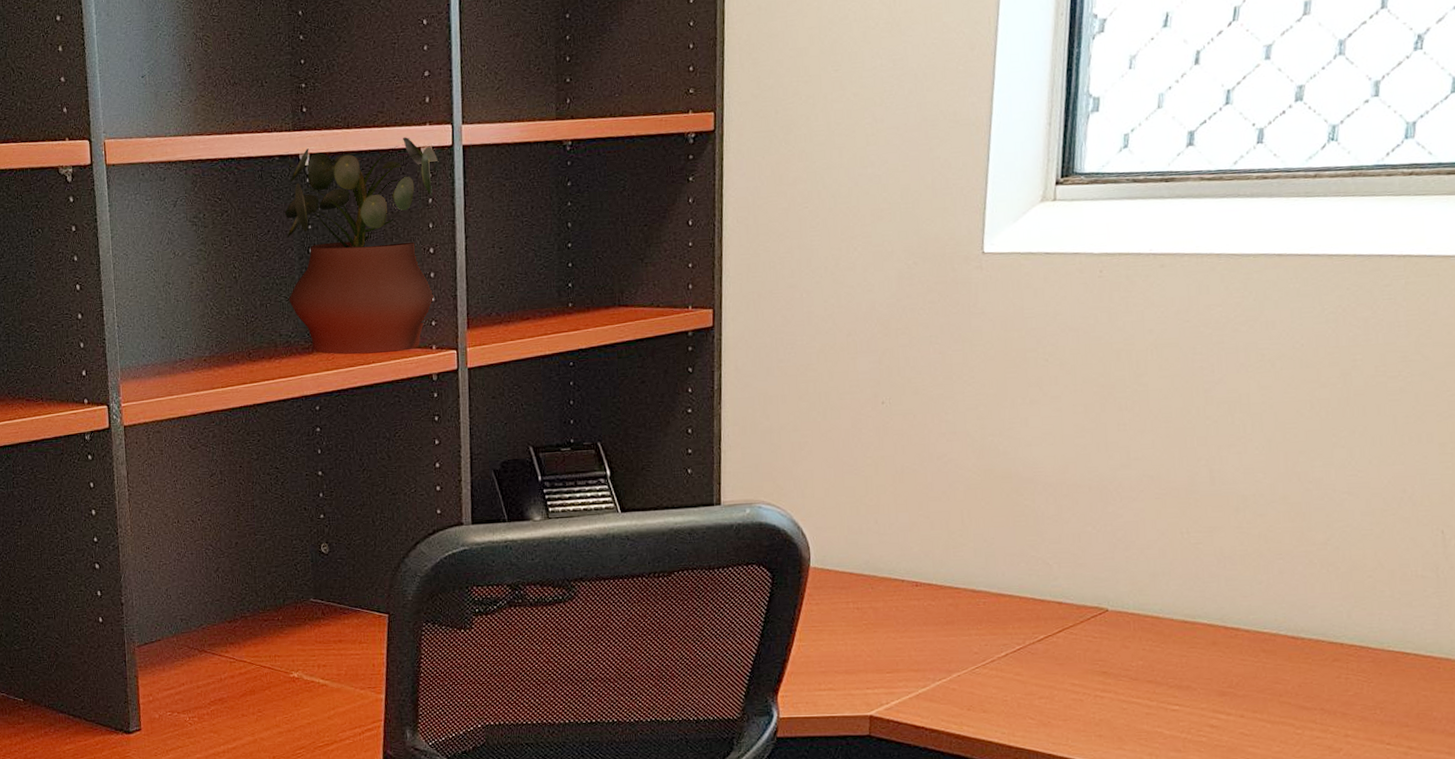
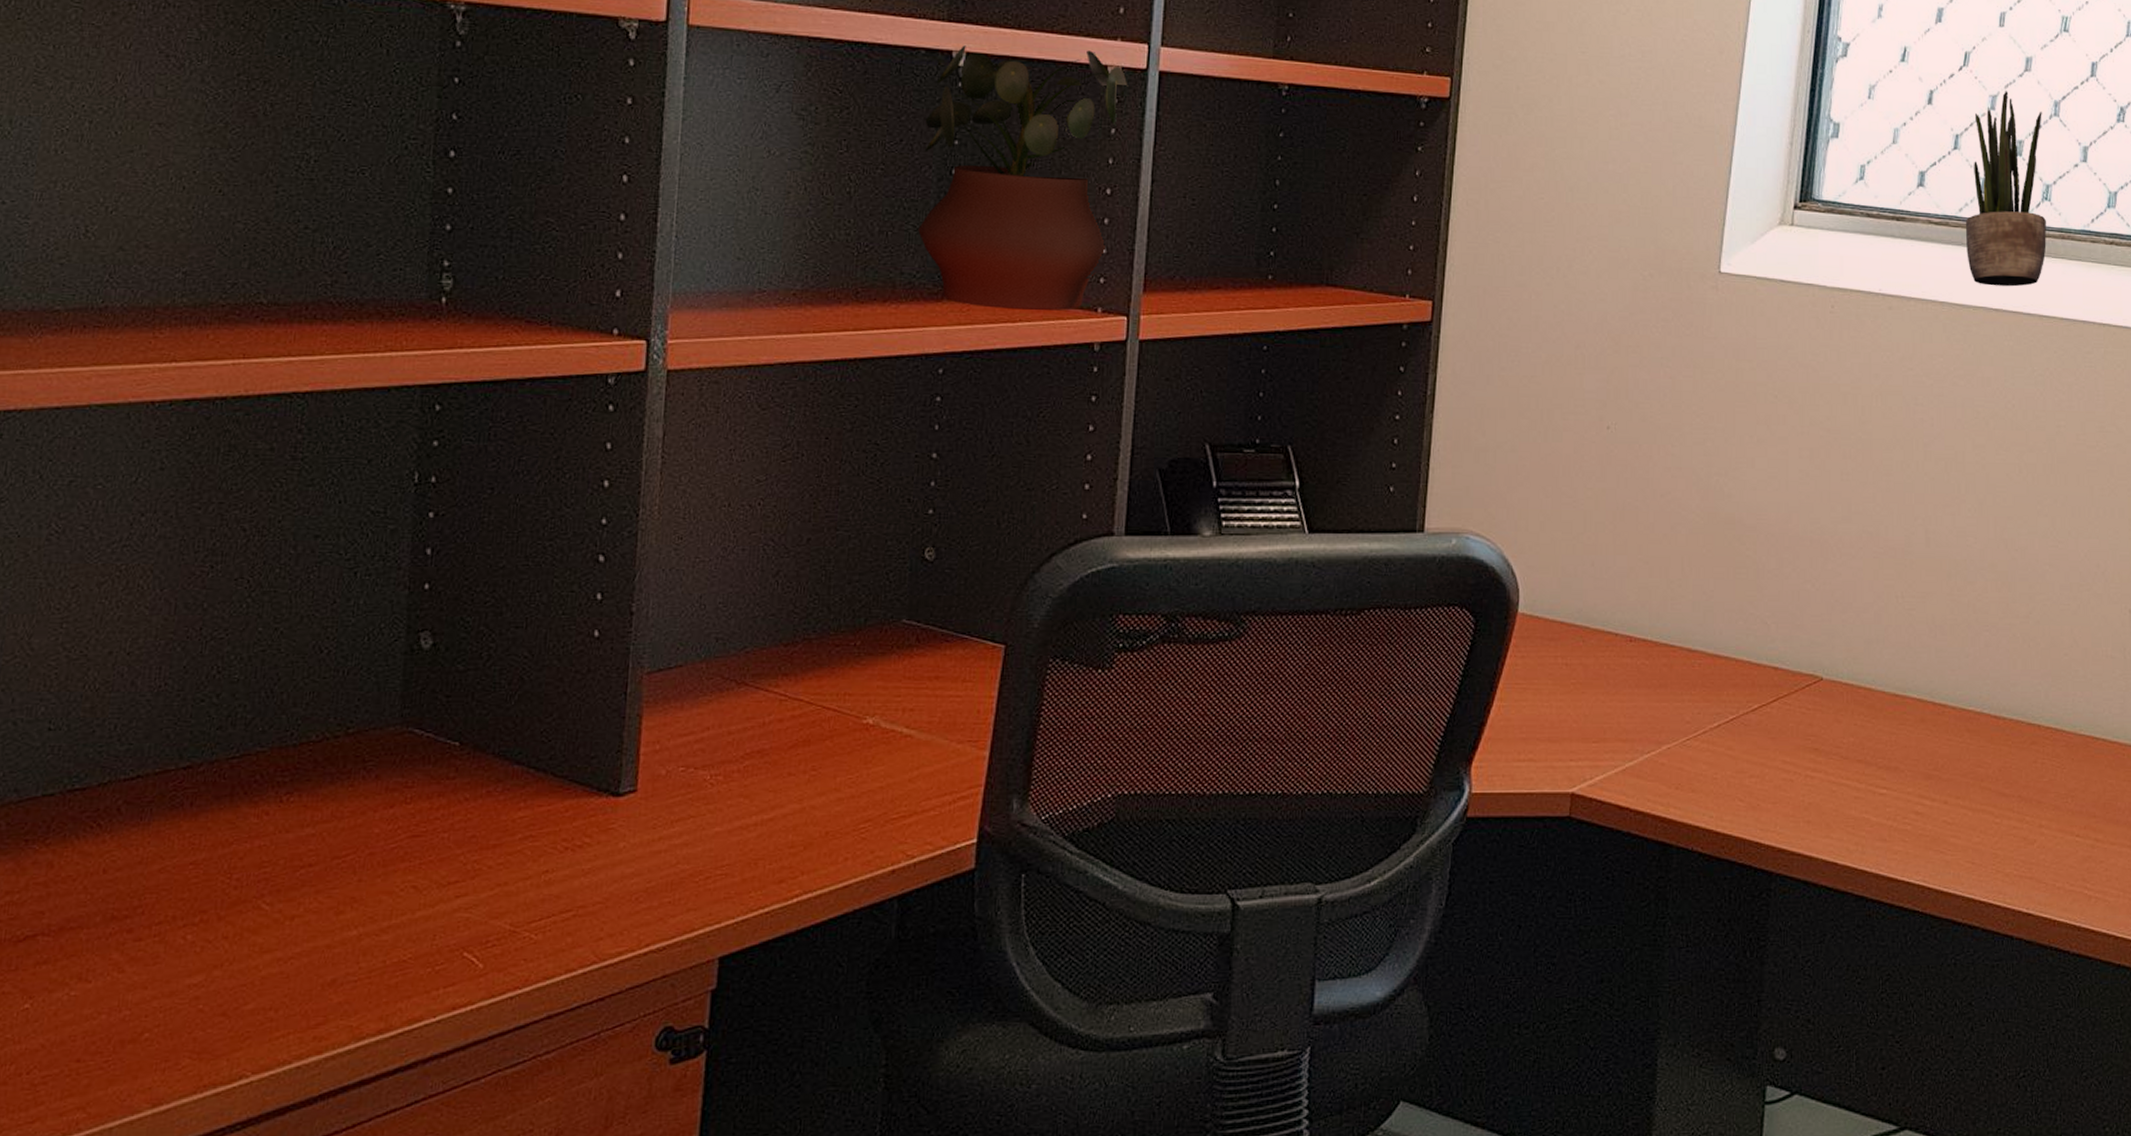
potted plant: none [1241,38,1335,233] -> present [1965,91,2047,287]

